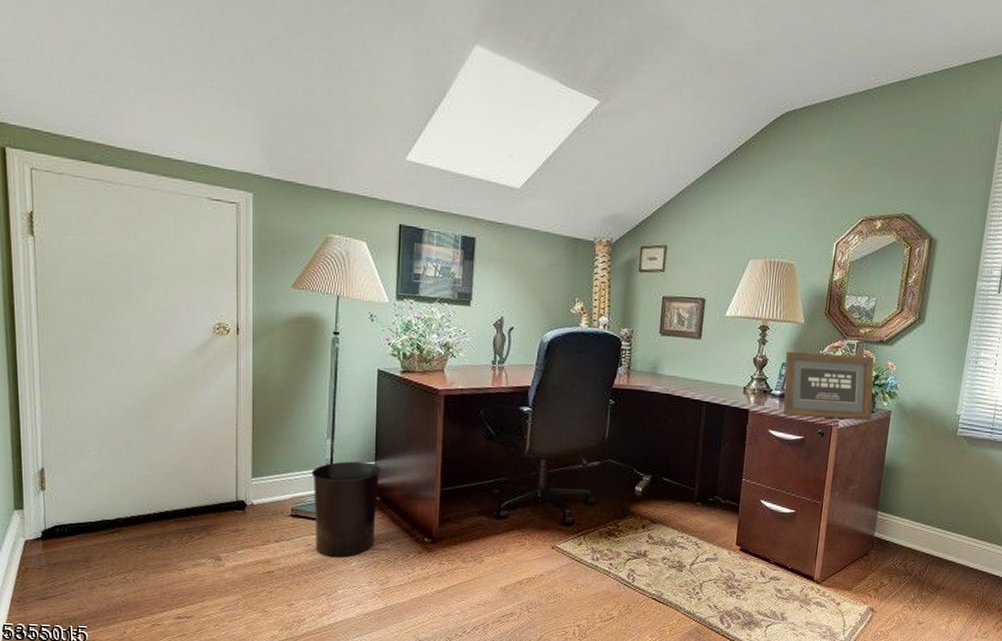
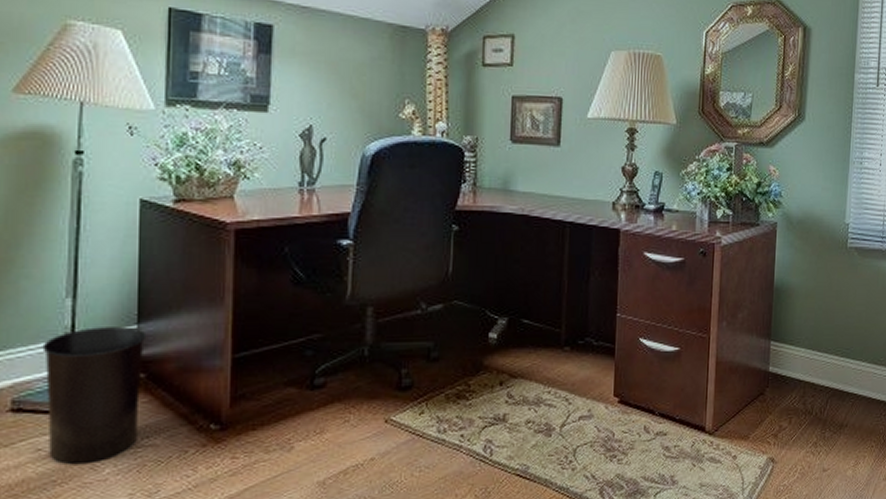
picture frame: present [783,351,874,421] -> none [657,157,757,236]

